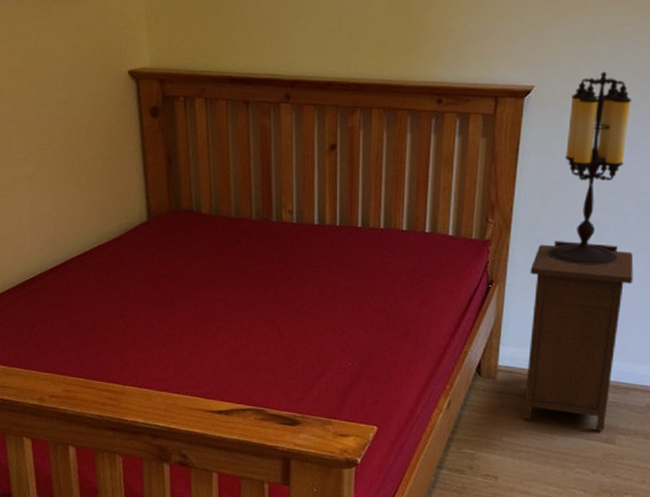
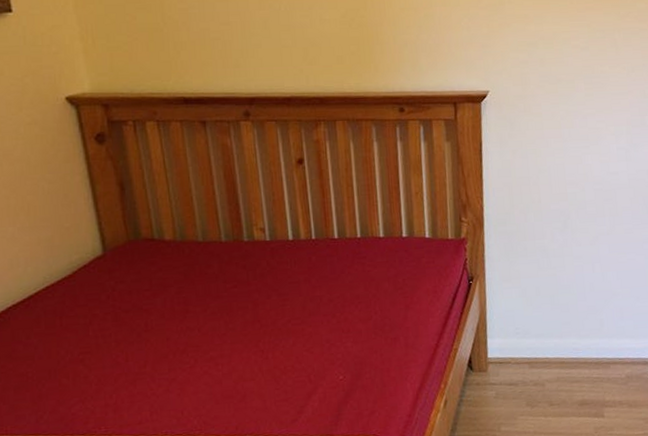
nightstand: present [523,241,634,431] -> none [506,231,600,407]
table lamp: present [548,72,632,266] -> none [521,75,583,253]

